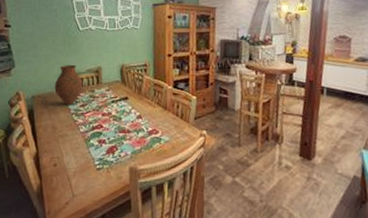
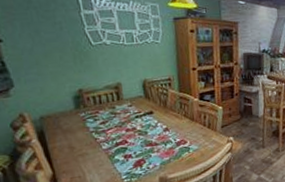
vase: present [54,64,83,106] -> none [66,81,102,125]

